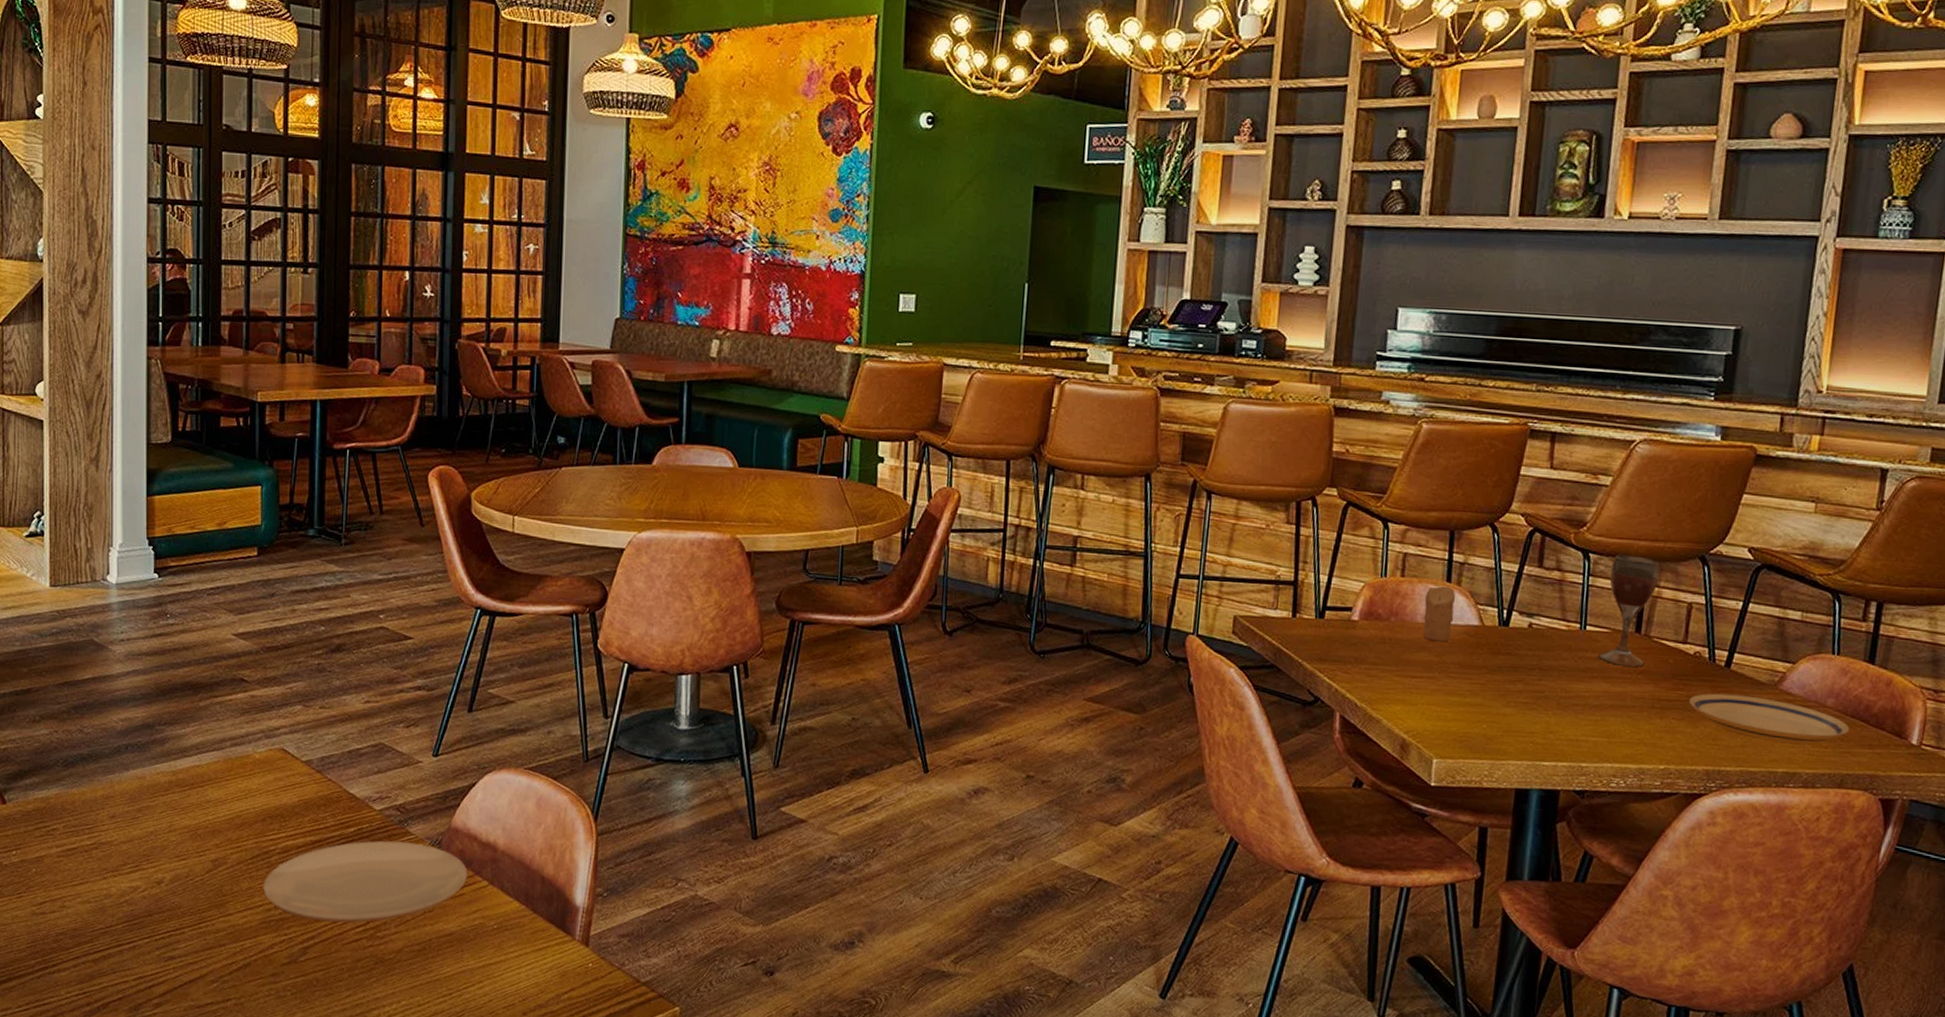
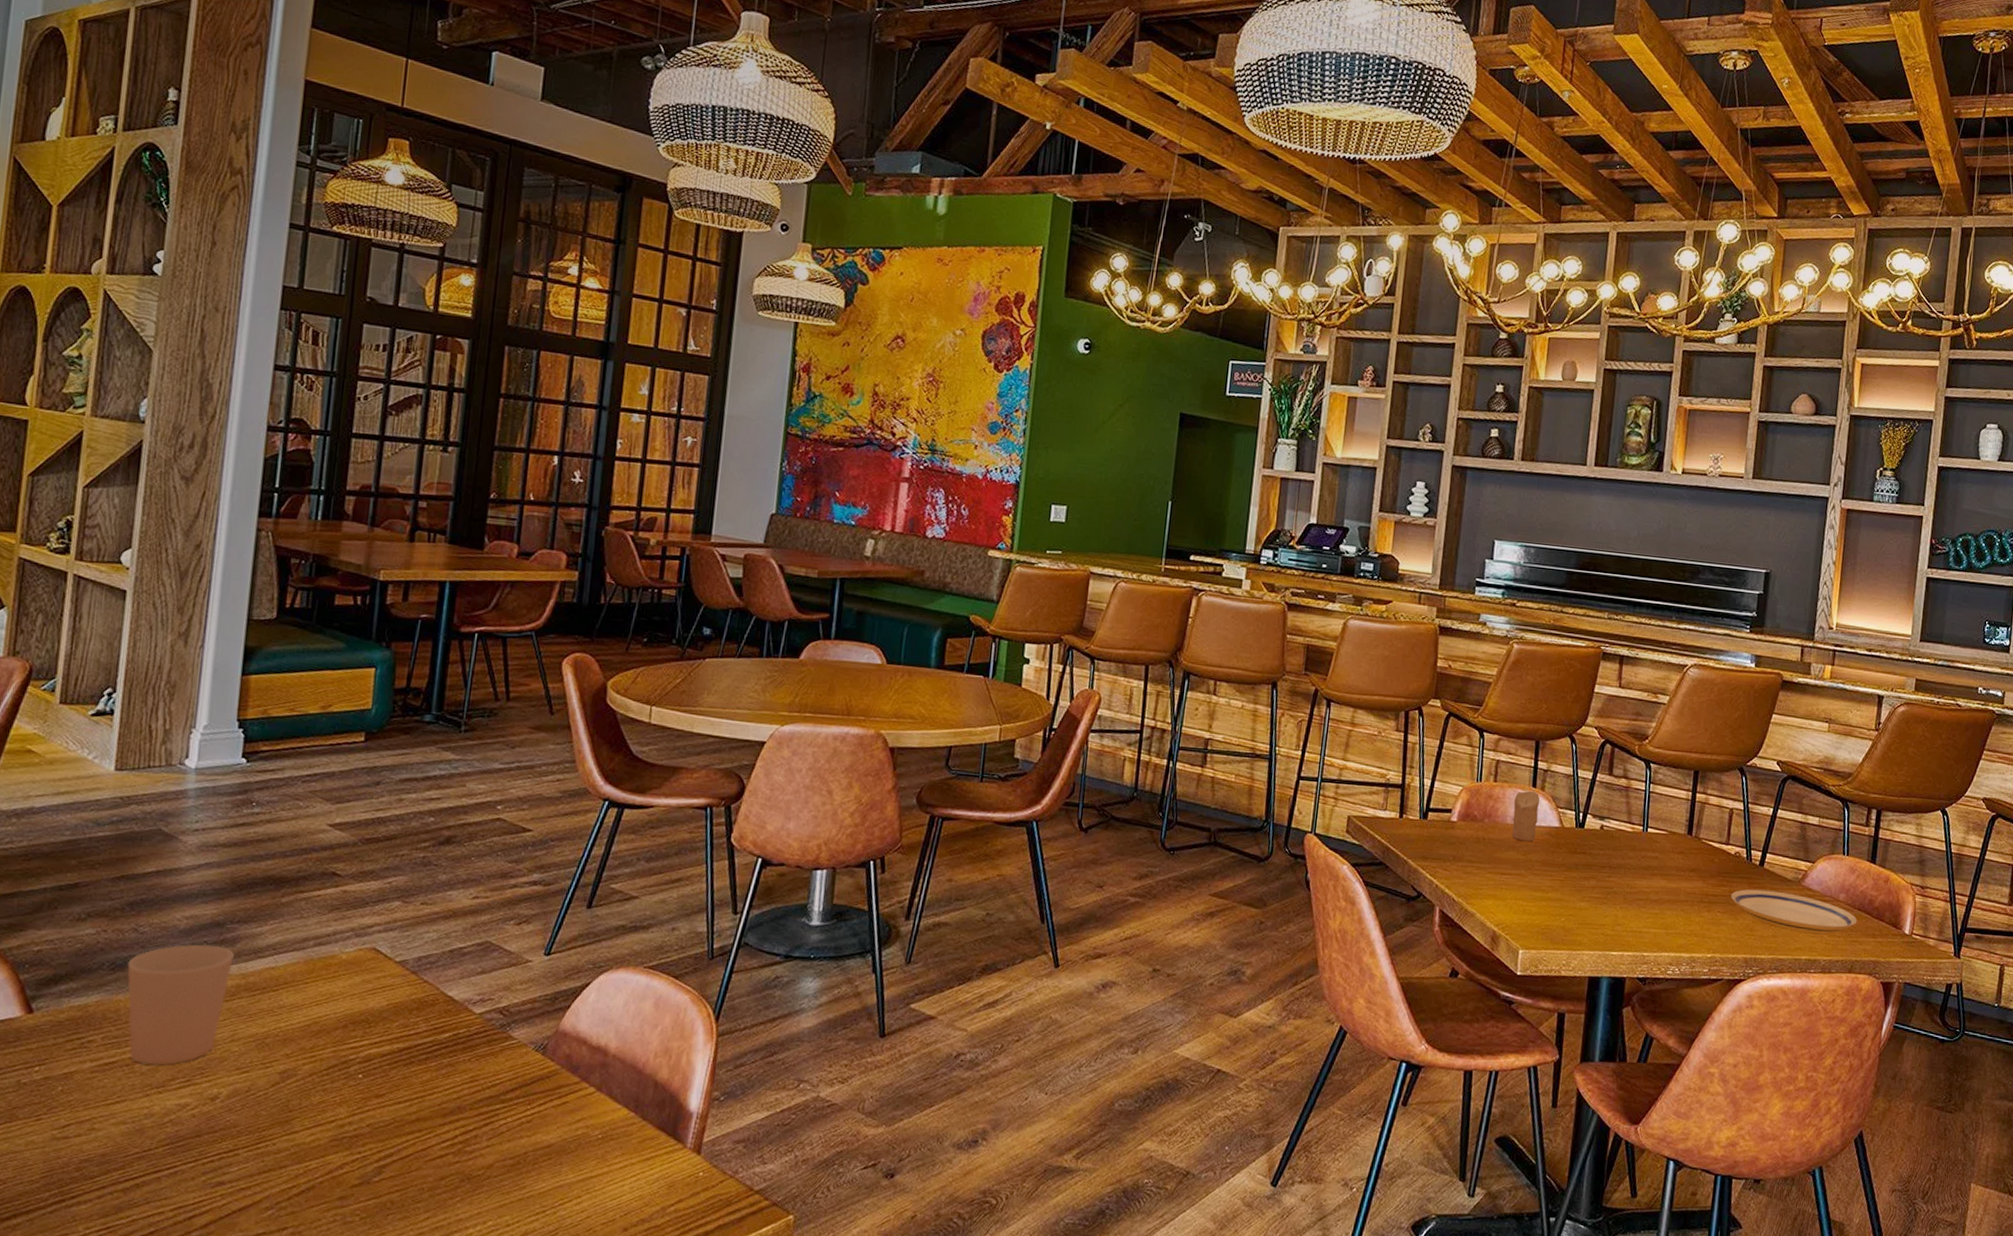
dixie cup: none [77,744,164,852] -> present [127,944,234,1065]
plate: present [263,840,468,924] -> none [337,1046,574,1138]
cup: present [1597,554,1660,667] -> none [1657,765,1707,865]

